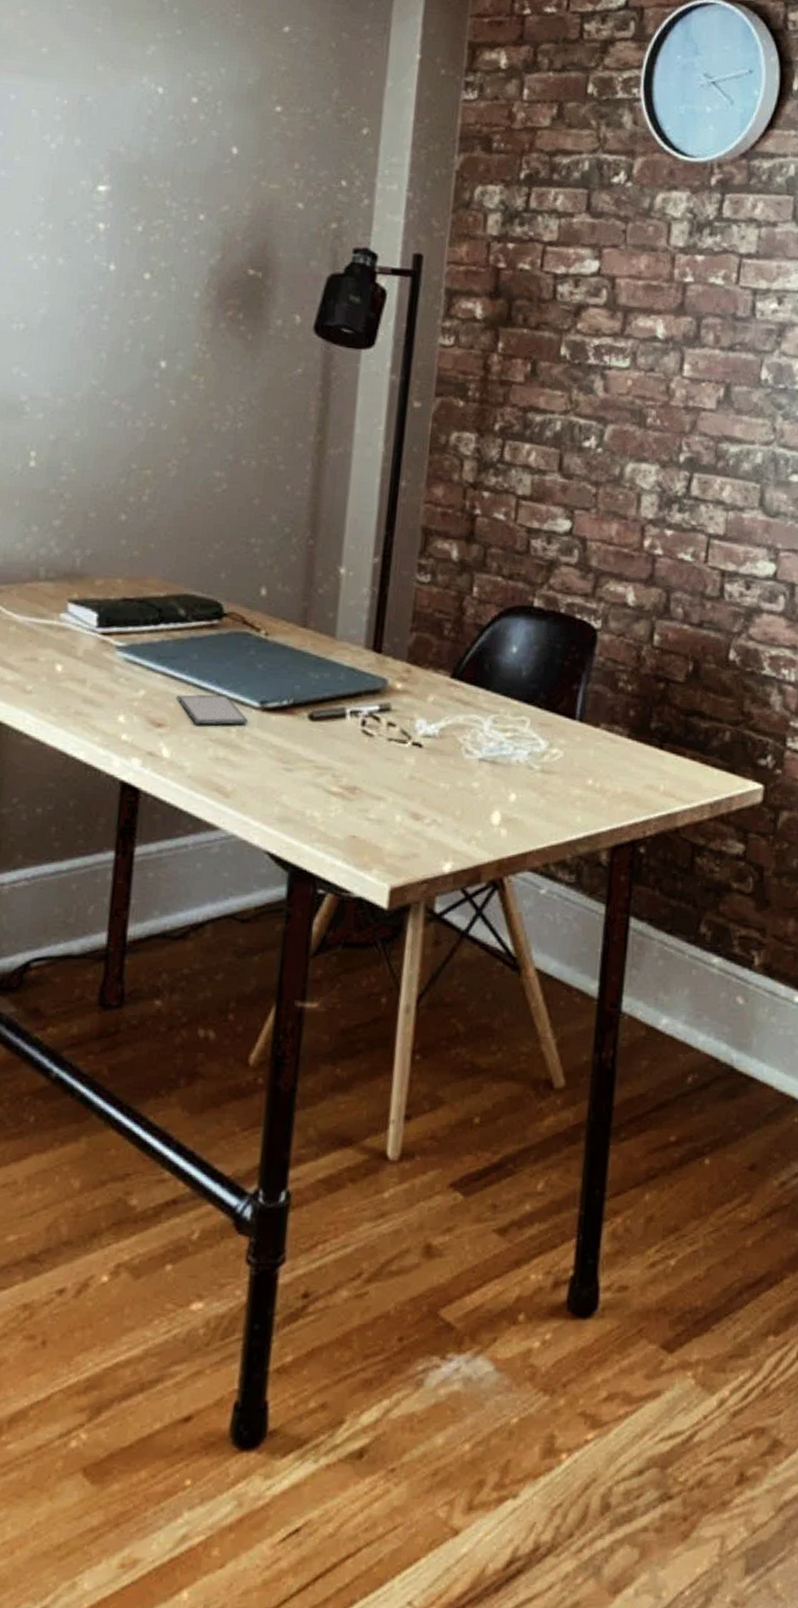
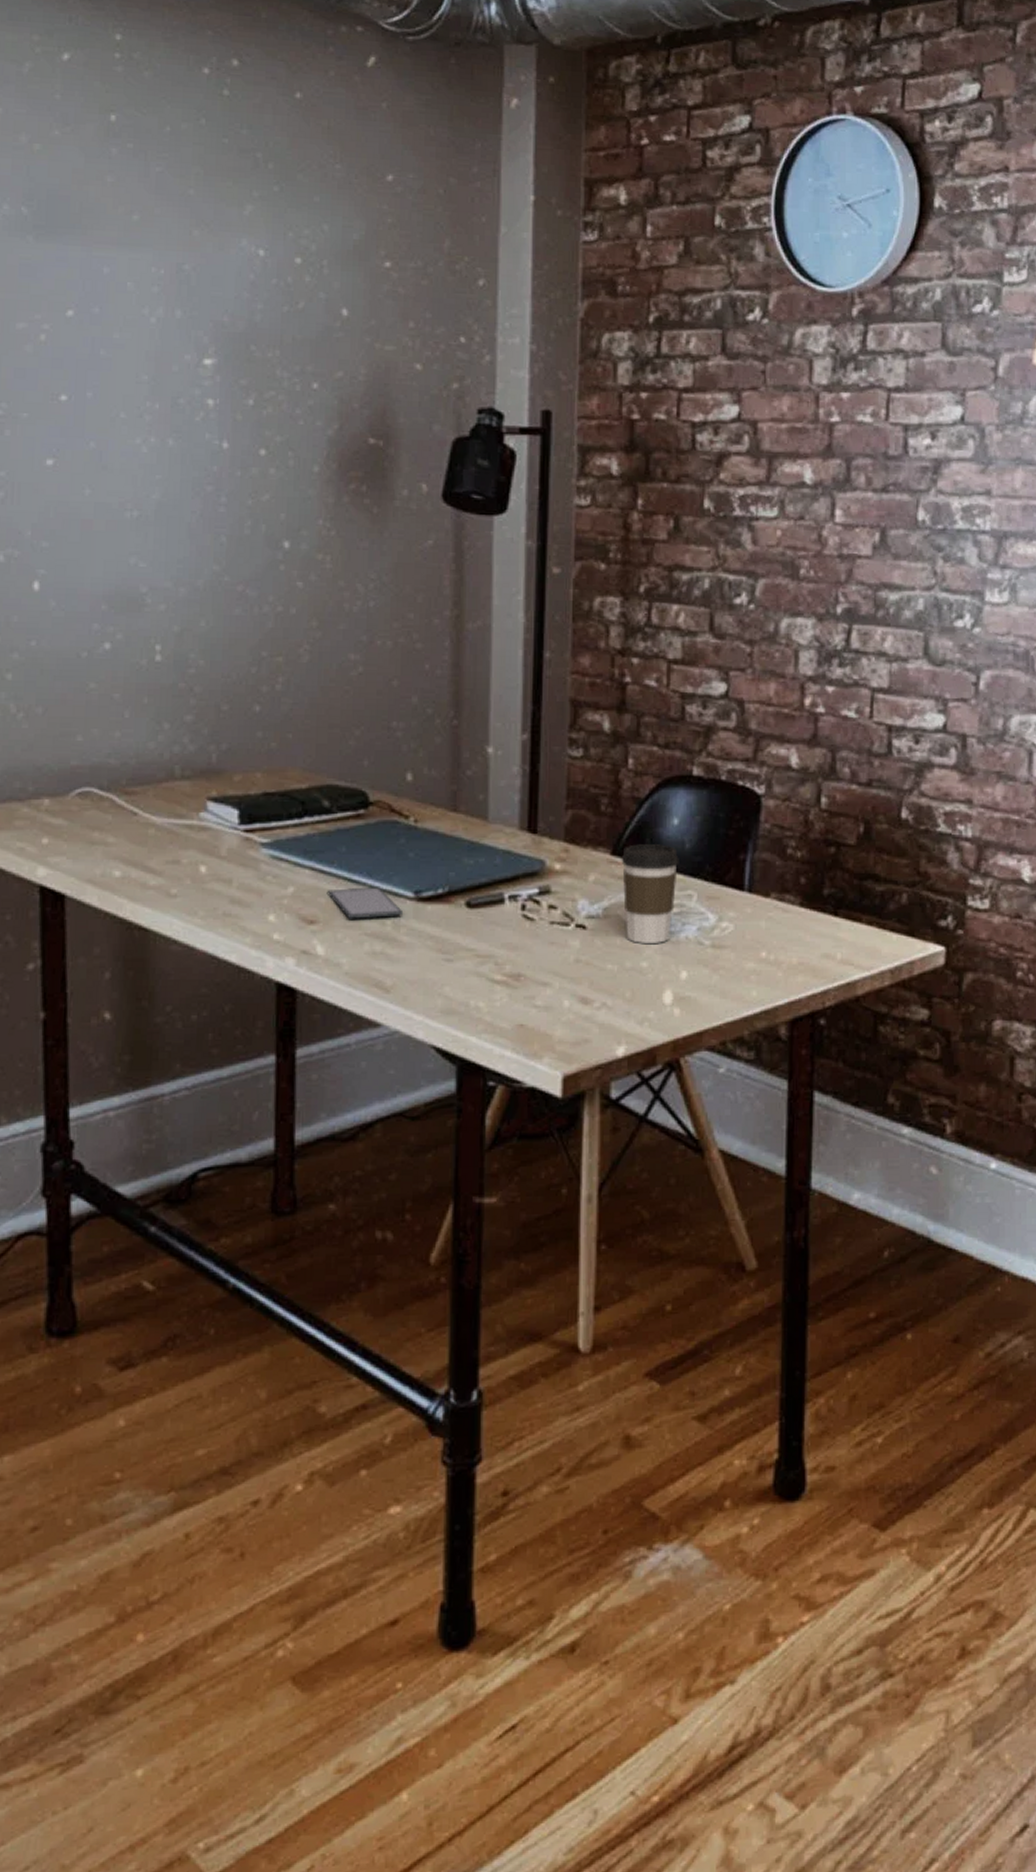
coffee cup: none [459,669,516,765] -> present [621,844,679,943]

